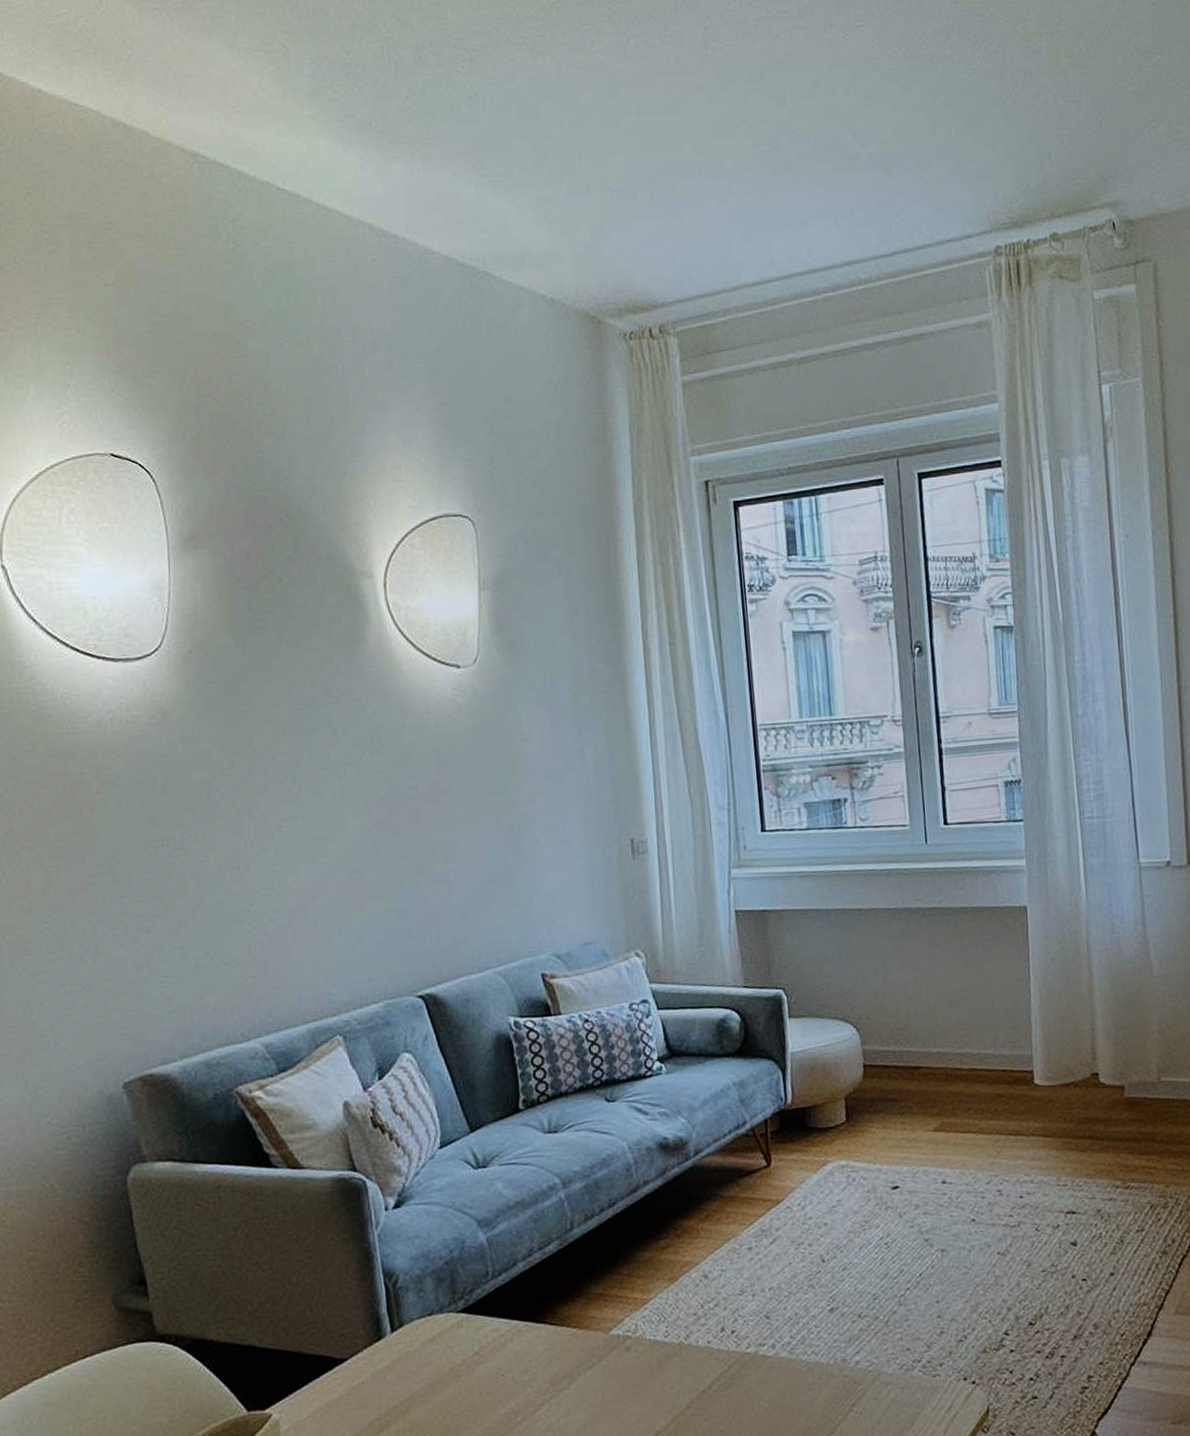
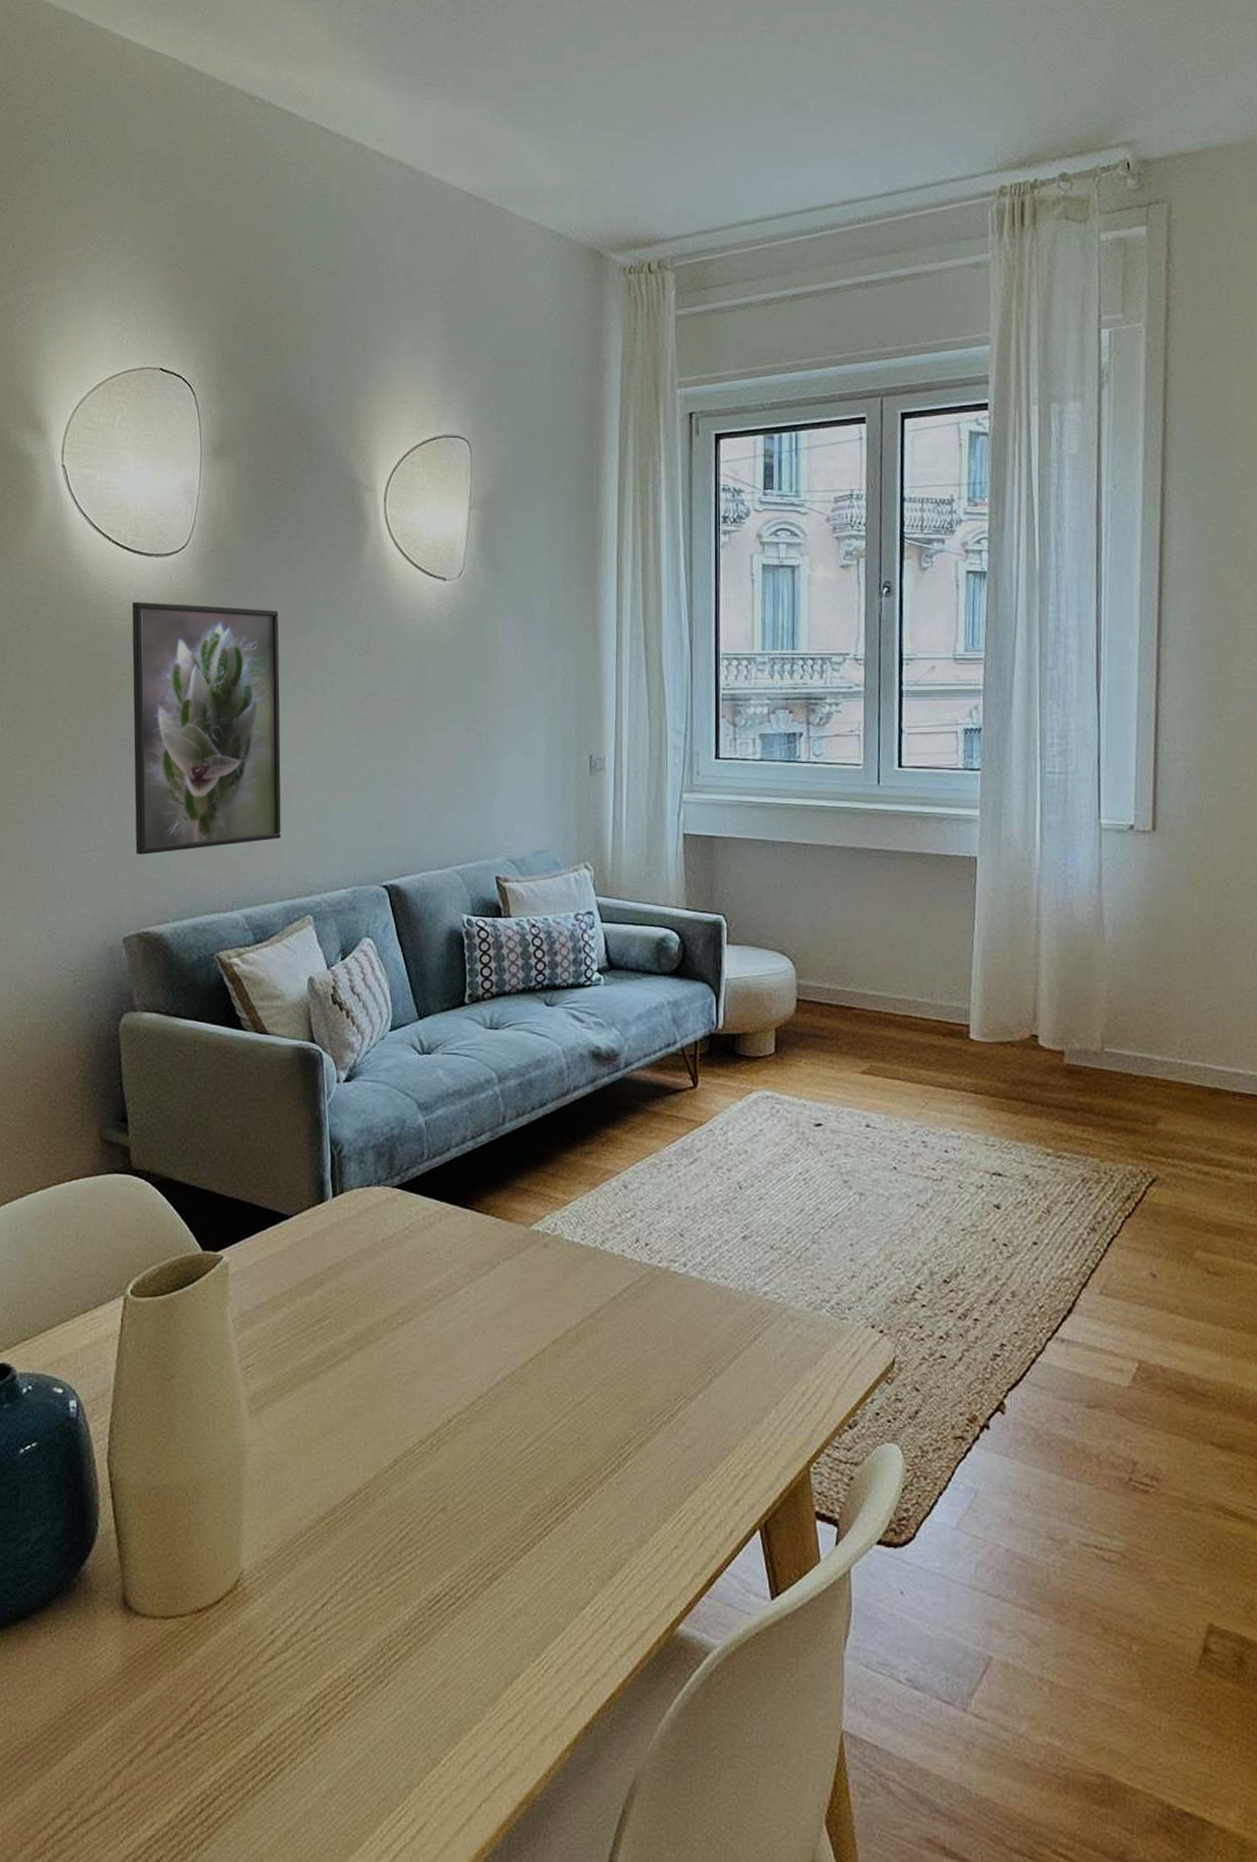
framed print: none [100,711,298,991] -> present [131,601,281,855]

